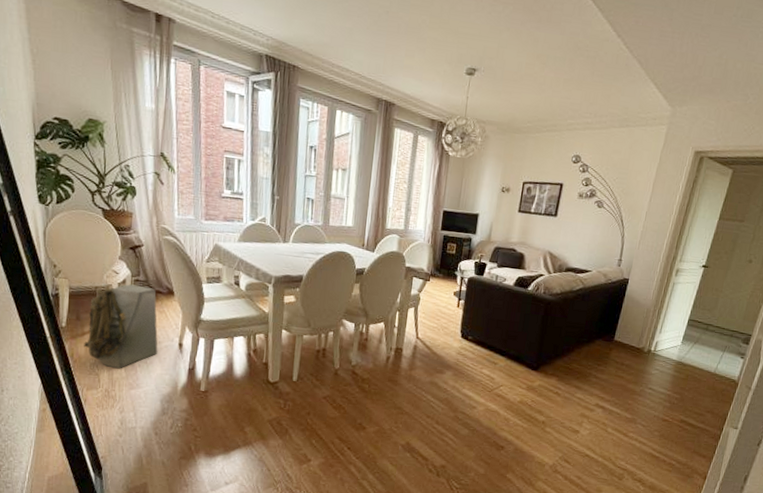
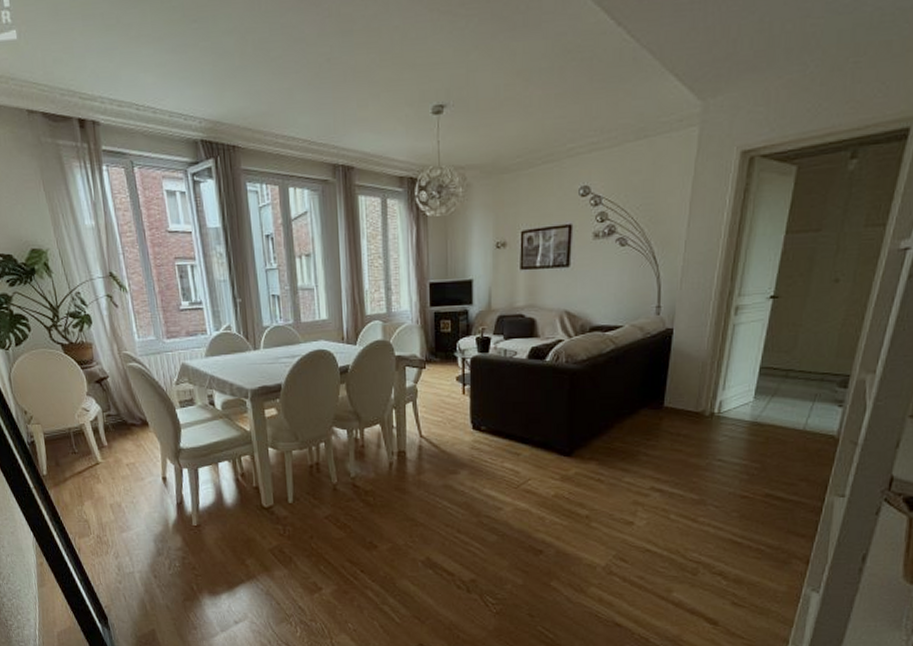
backpack: present [84,284,158,369] -> none [67,420,143,513]

